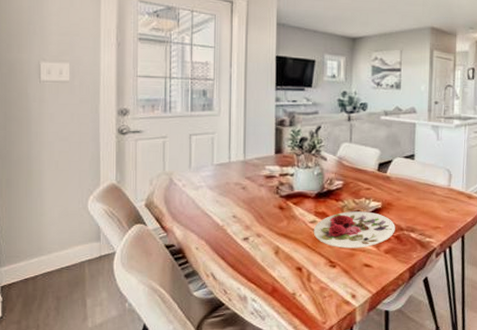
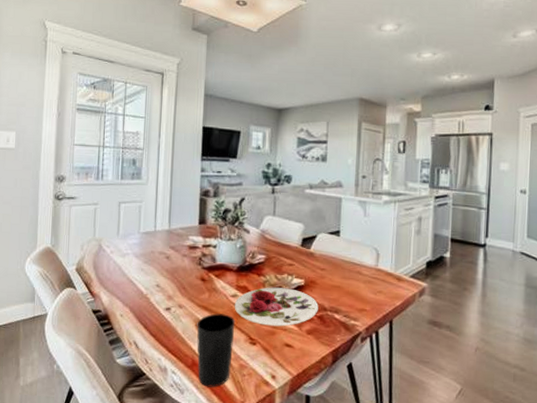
cup: none [276,240,315,311] -> present [197,313,235,388]

